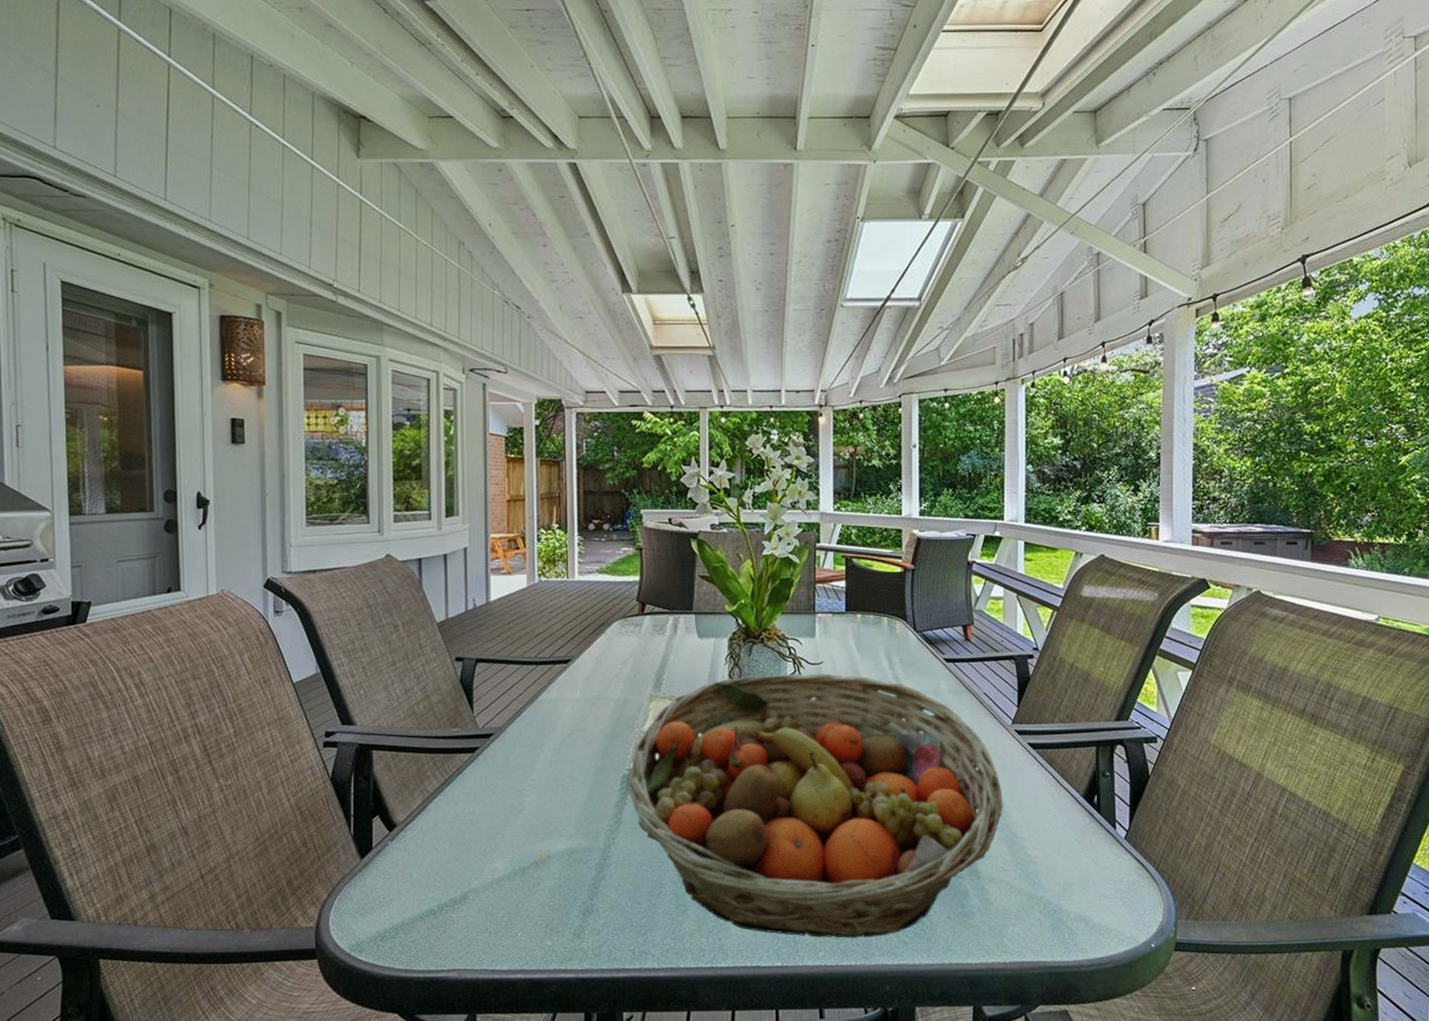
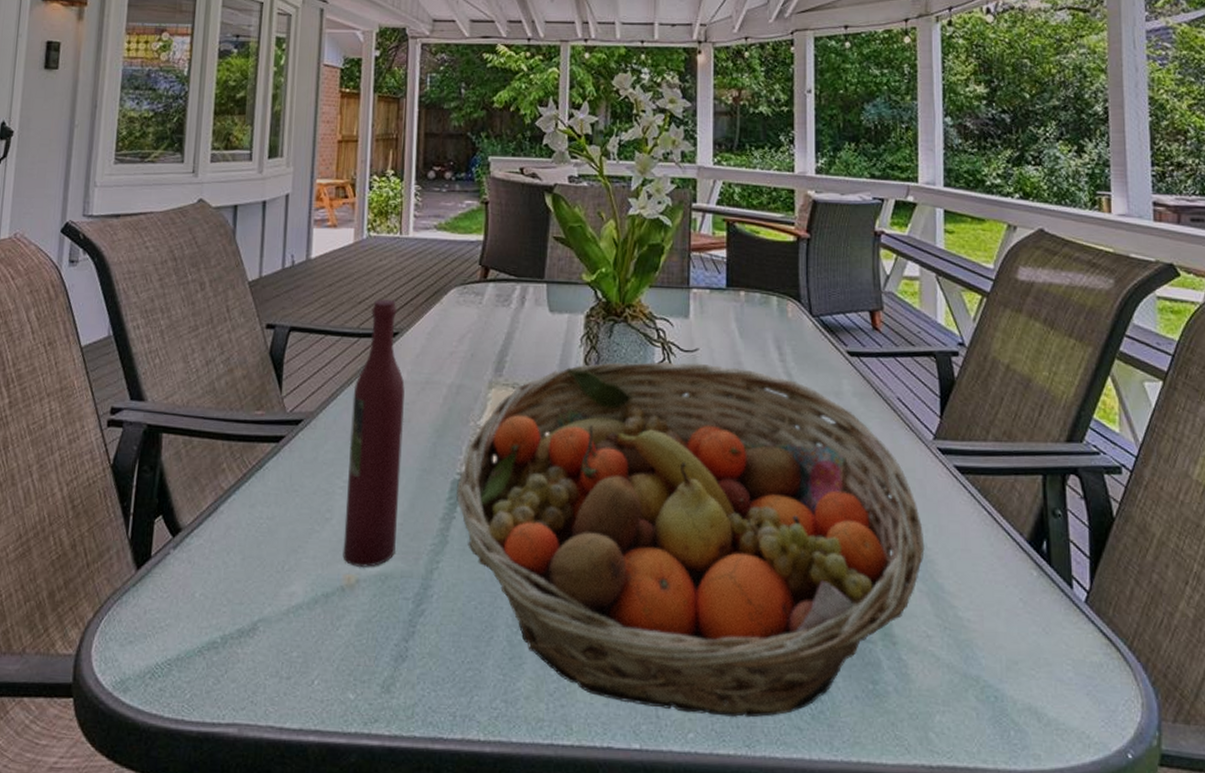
wine bottle: none [534,632,580,846] -> present [343,299,405,567]

